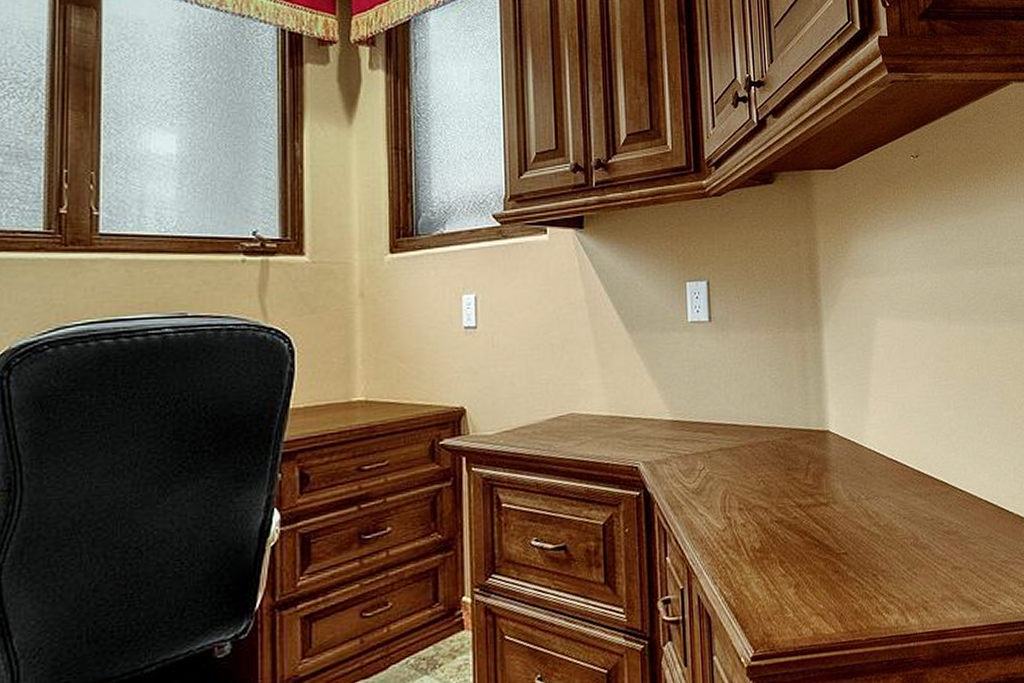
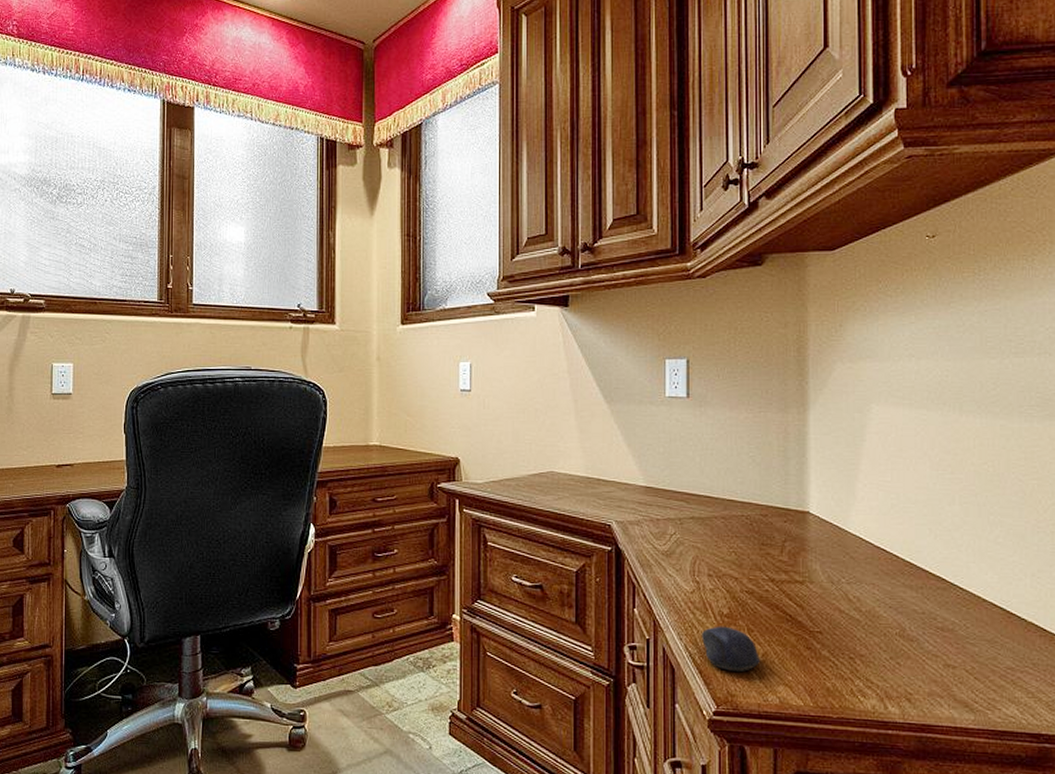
computer mouse: none [734,561,793,610] -> present [701,626,760,673]

